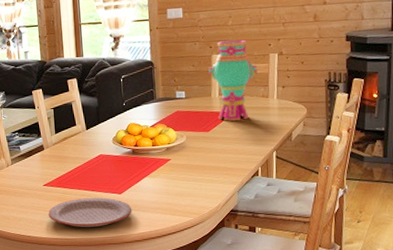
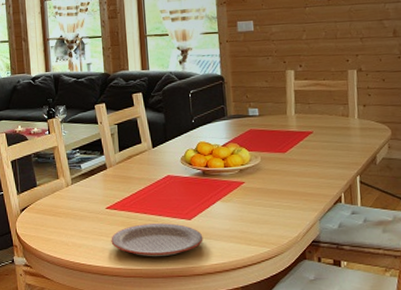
decorative vase: present [208,39,258,121] -> none [283,54,336,142]

